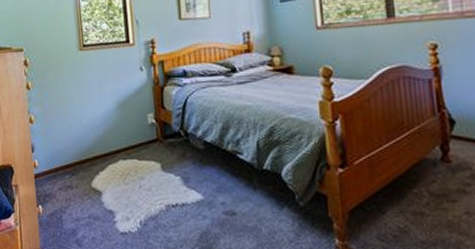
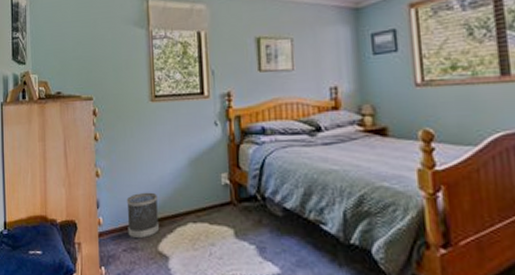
wastebasket: none [60,134,93,178] -> present [126,192,160,239]

